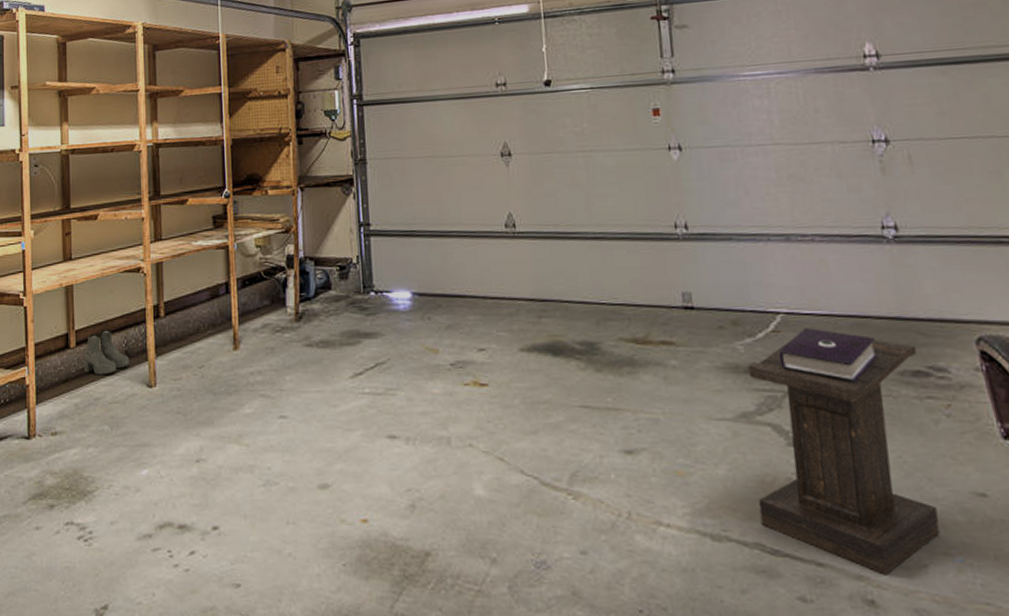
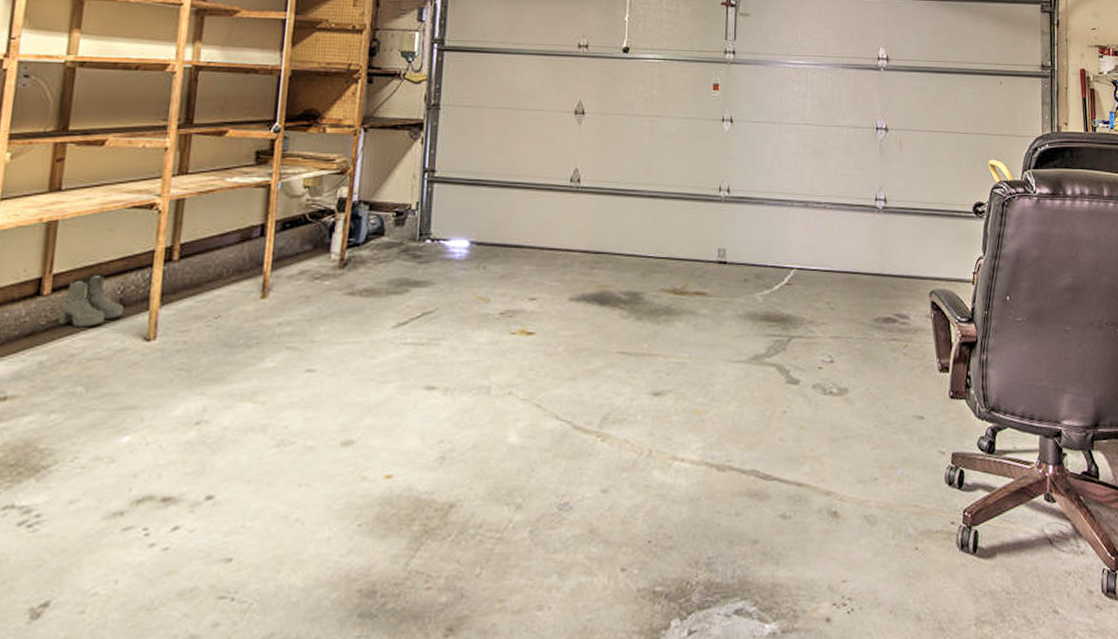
lectern: present [748,328,940,576] -> none [759,282,890,490]

